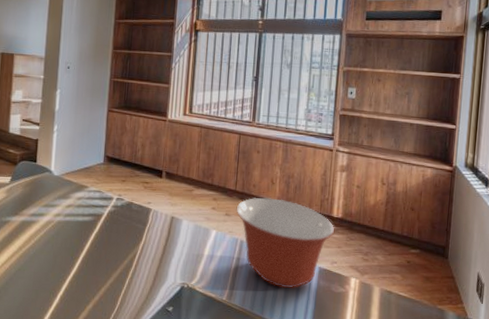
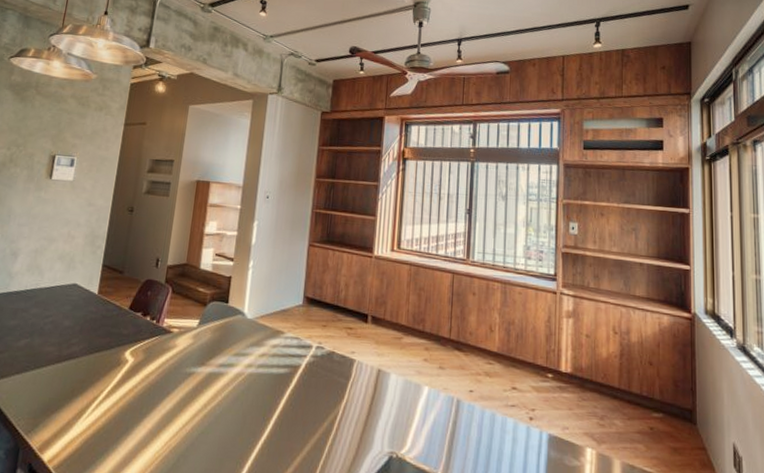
mixing bowl: present [236,197,335,289] -> none [451,347,564,461]

